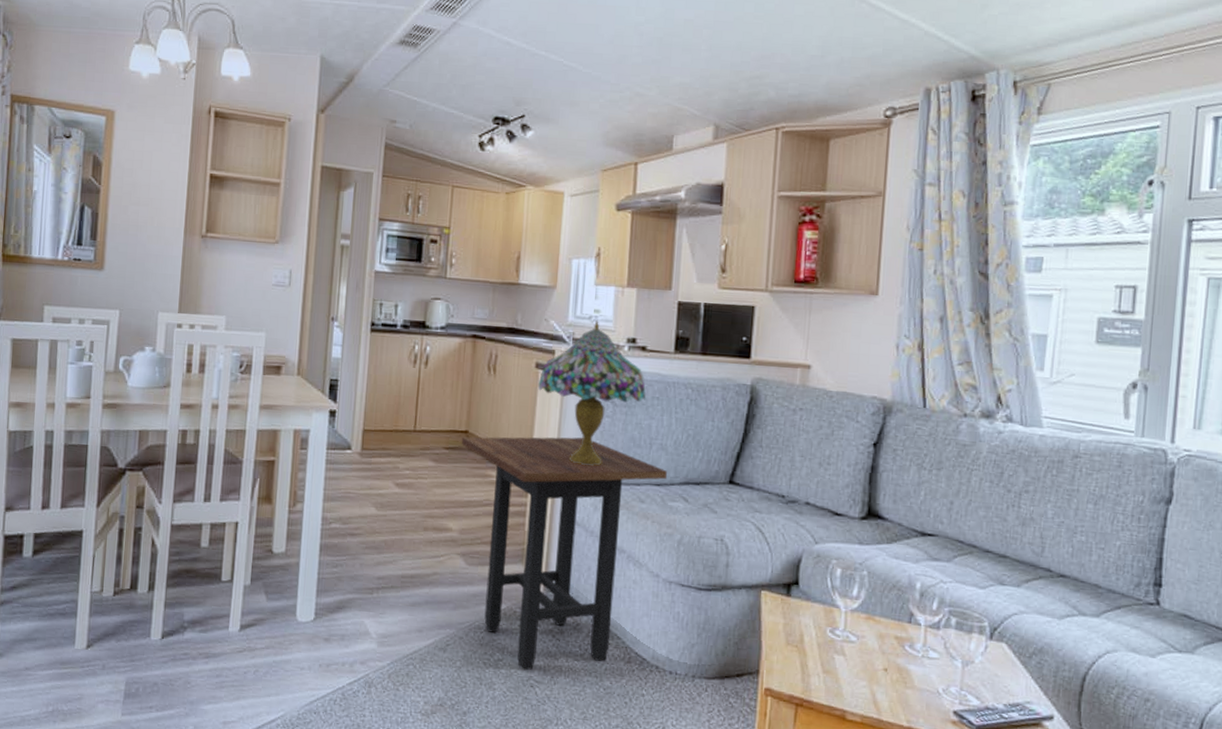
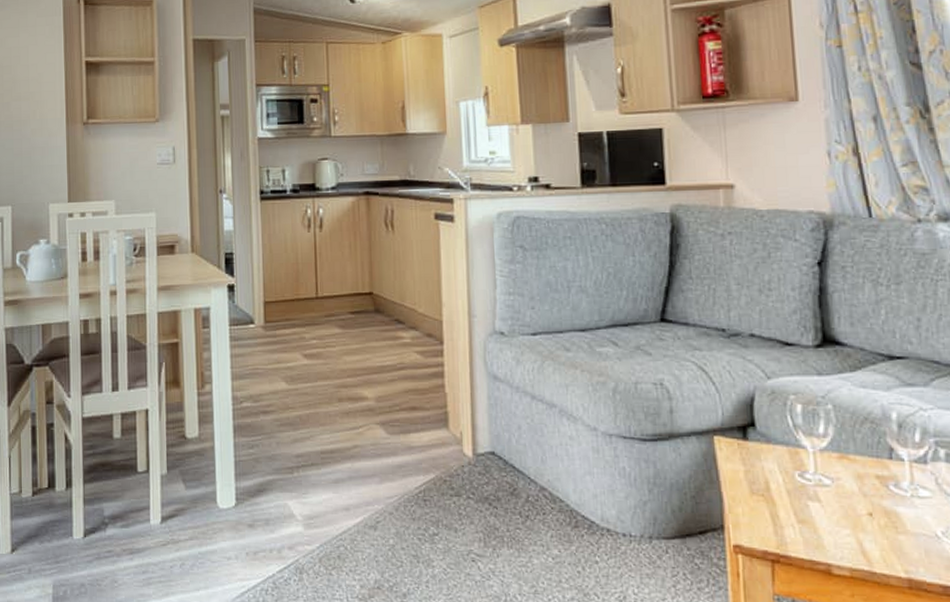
side table: present [461,437,668,671] -> none [366,288,592,544]
table lamp: present [537,319,647,466] -> none [439,161,557,316]

